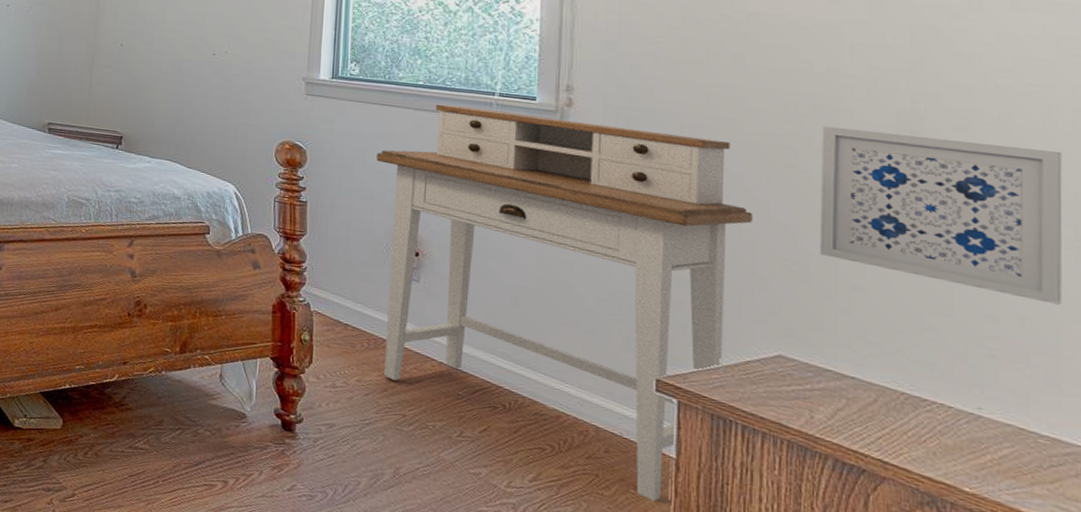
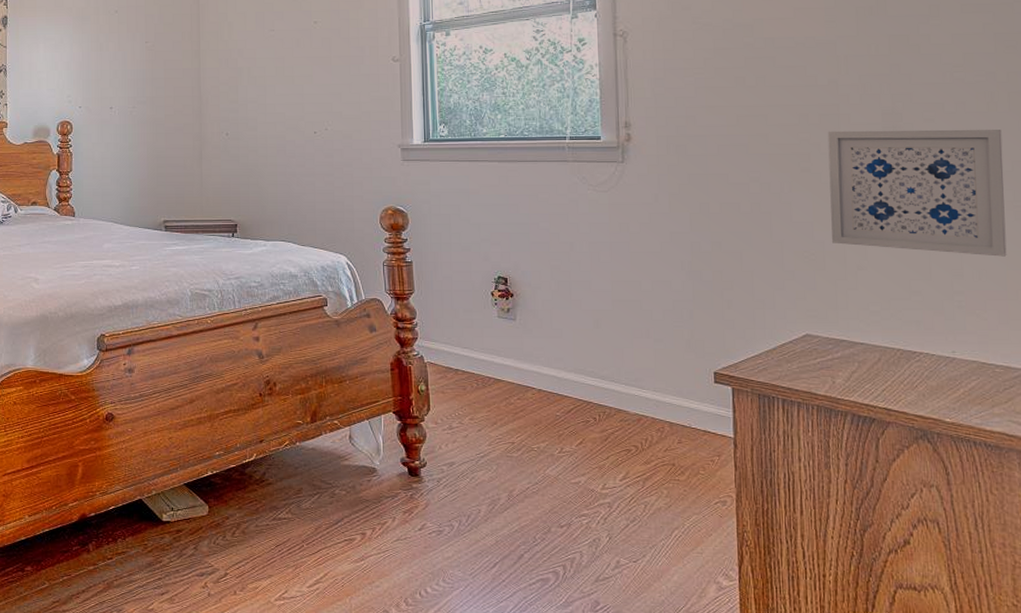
desk: present [377,104,753,502] -> none [470,153,780,478]

